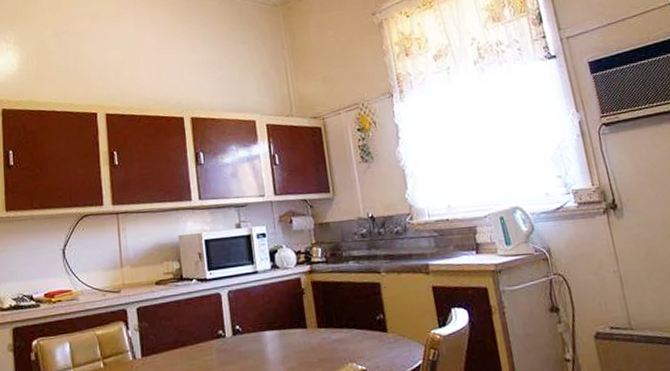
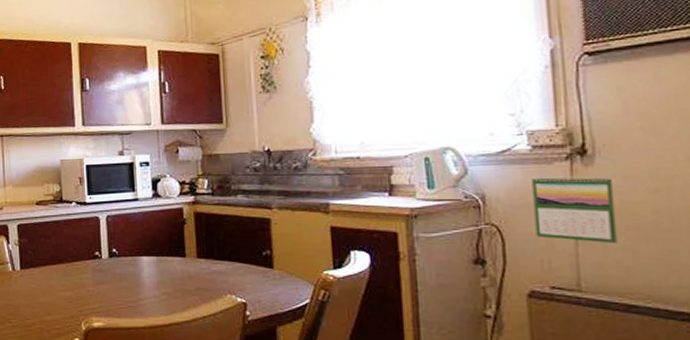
calendar: none [582,226,651,285] -> present [532,175,618,244]

